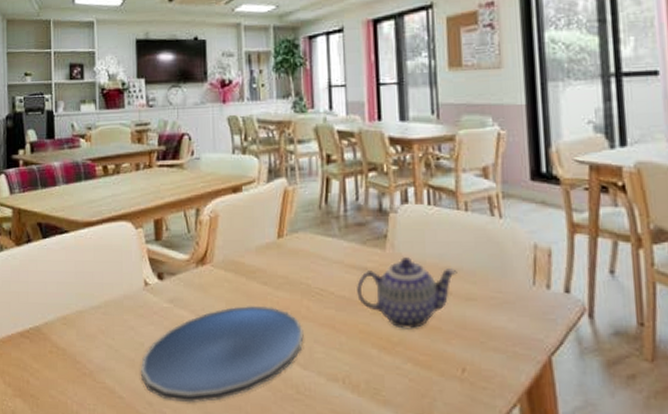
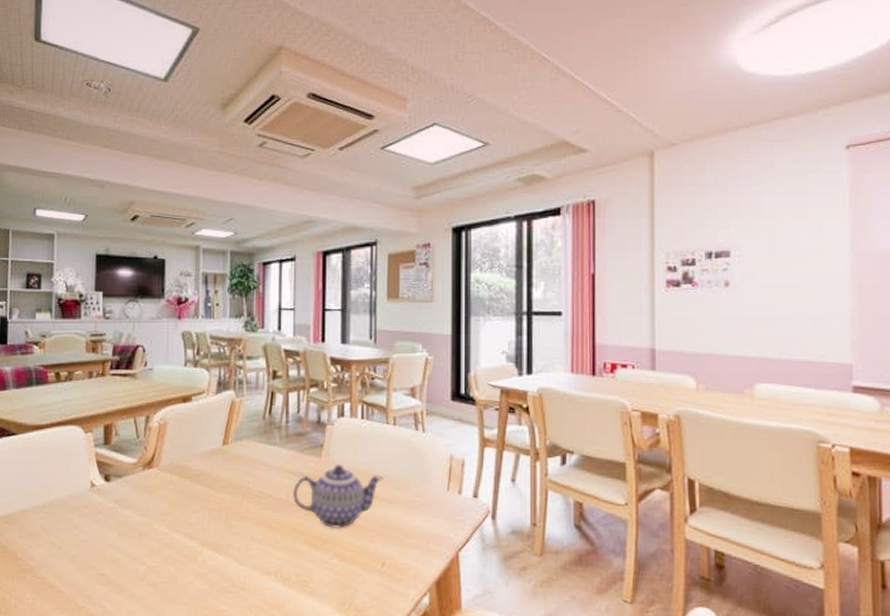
plate: present [140,305,304,403] -> none [81,506,242,596]

